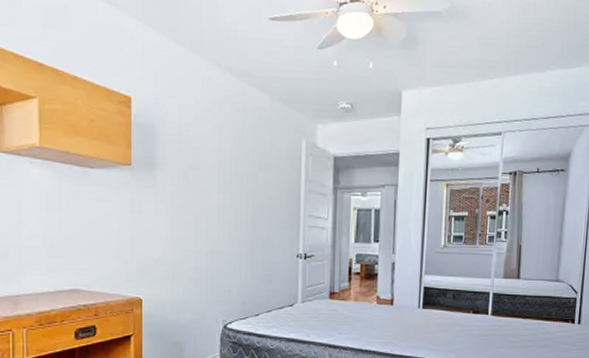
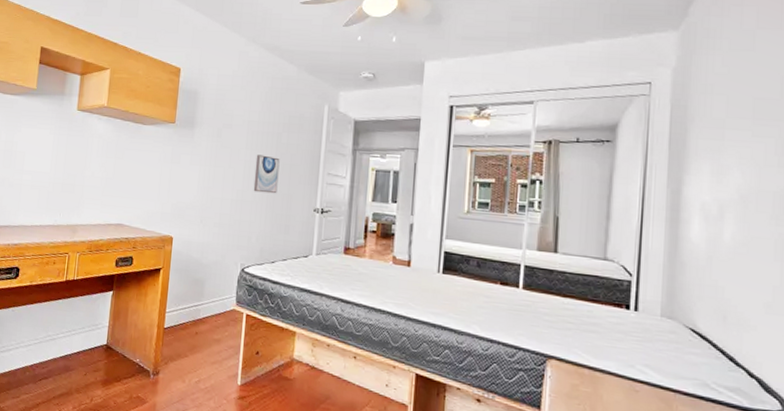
wall art: none [230,198,257,241] -> present [253,154,280,194]

